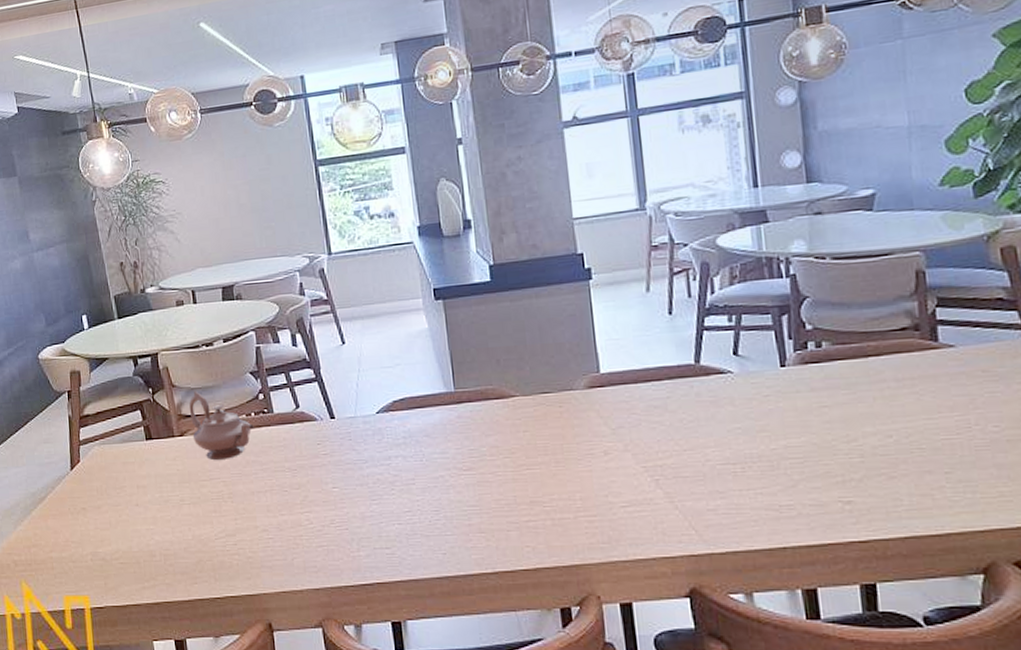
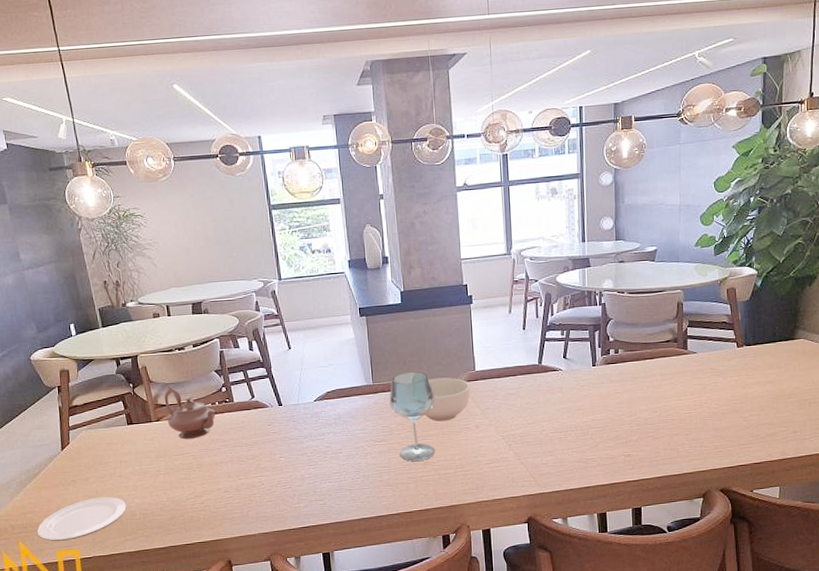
plate: none [42,530,145,584] -> present [36,496,127,541]
wine glass: none [478,374,546,499] -> present [389,371,436,461]
bowl: none [528,382,593,444] -> present [424,377,470,422]

